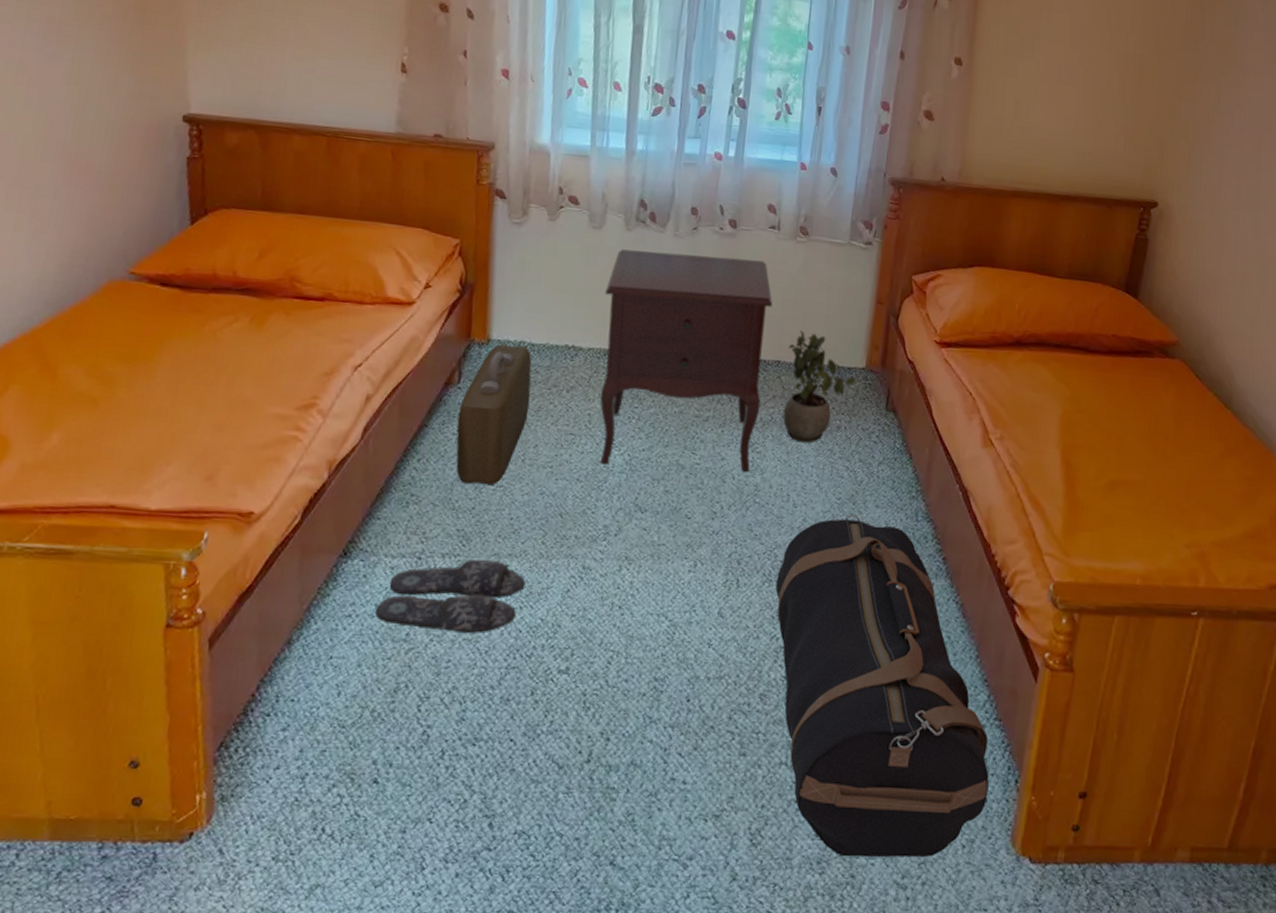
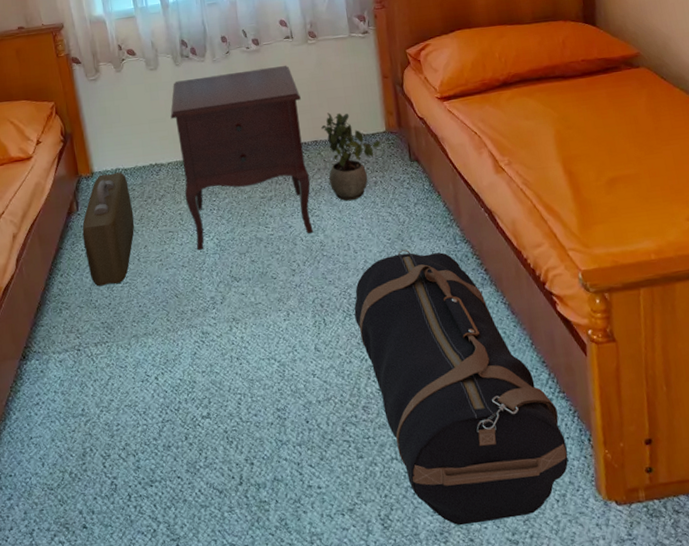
slippers: present [375,559,526,633] -> none [55,340,162,404]

